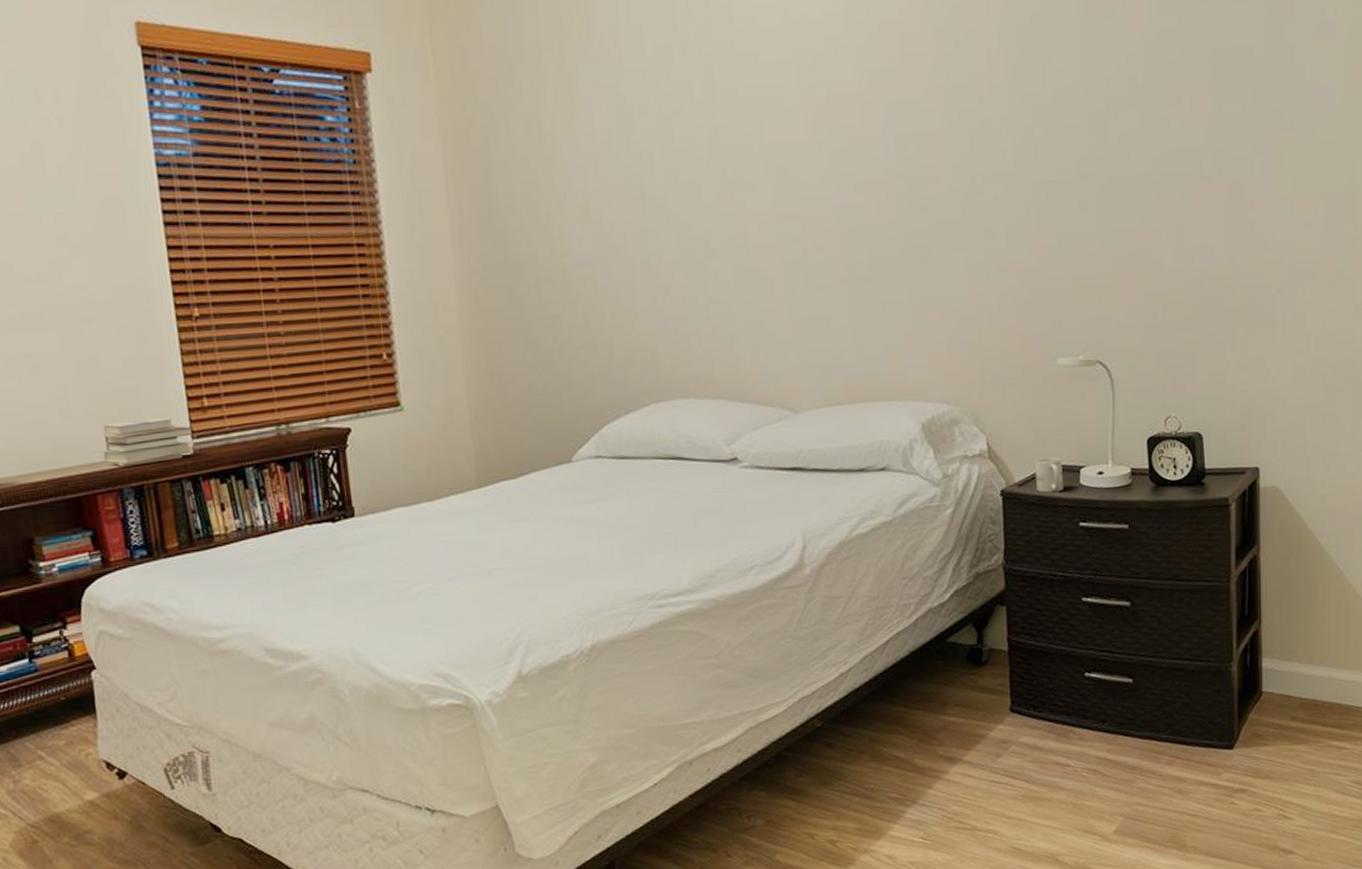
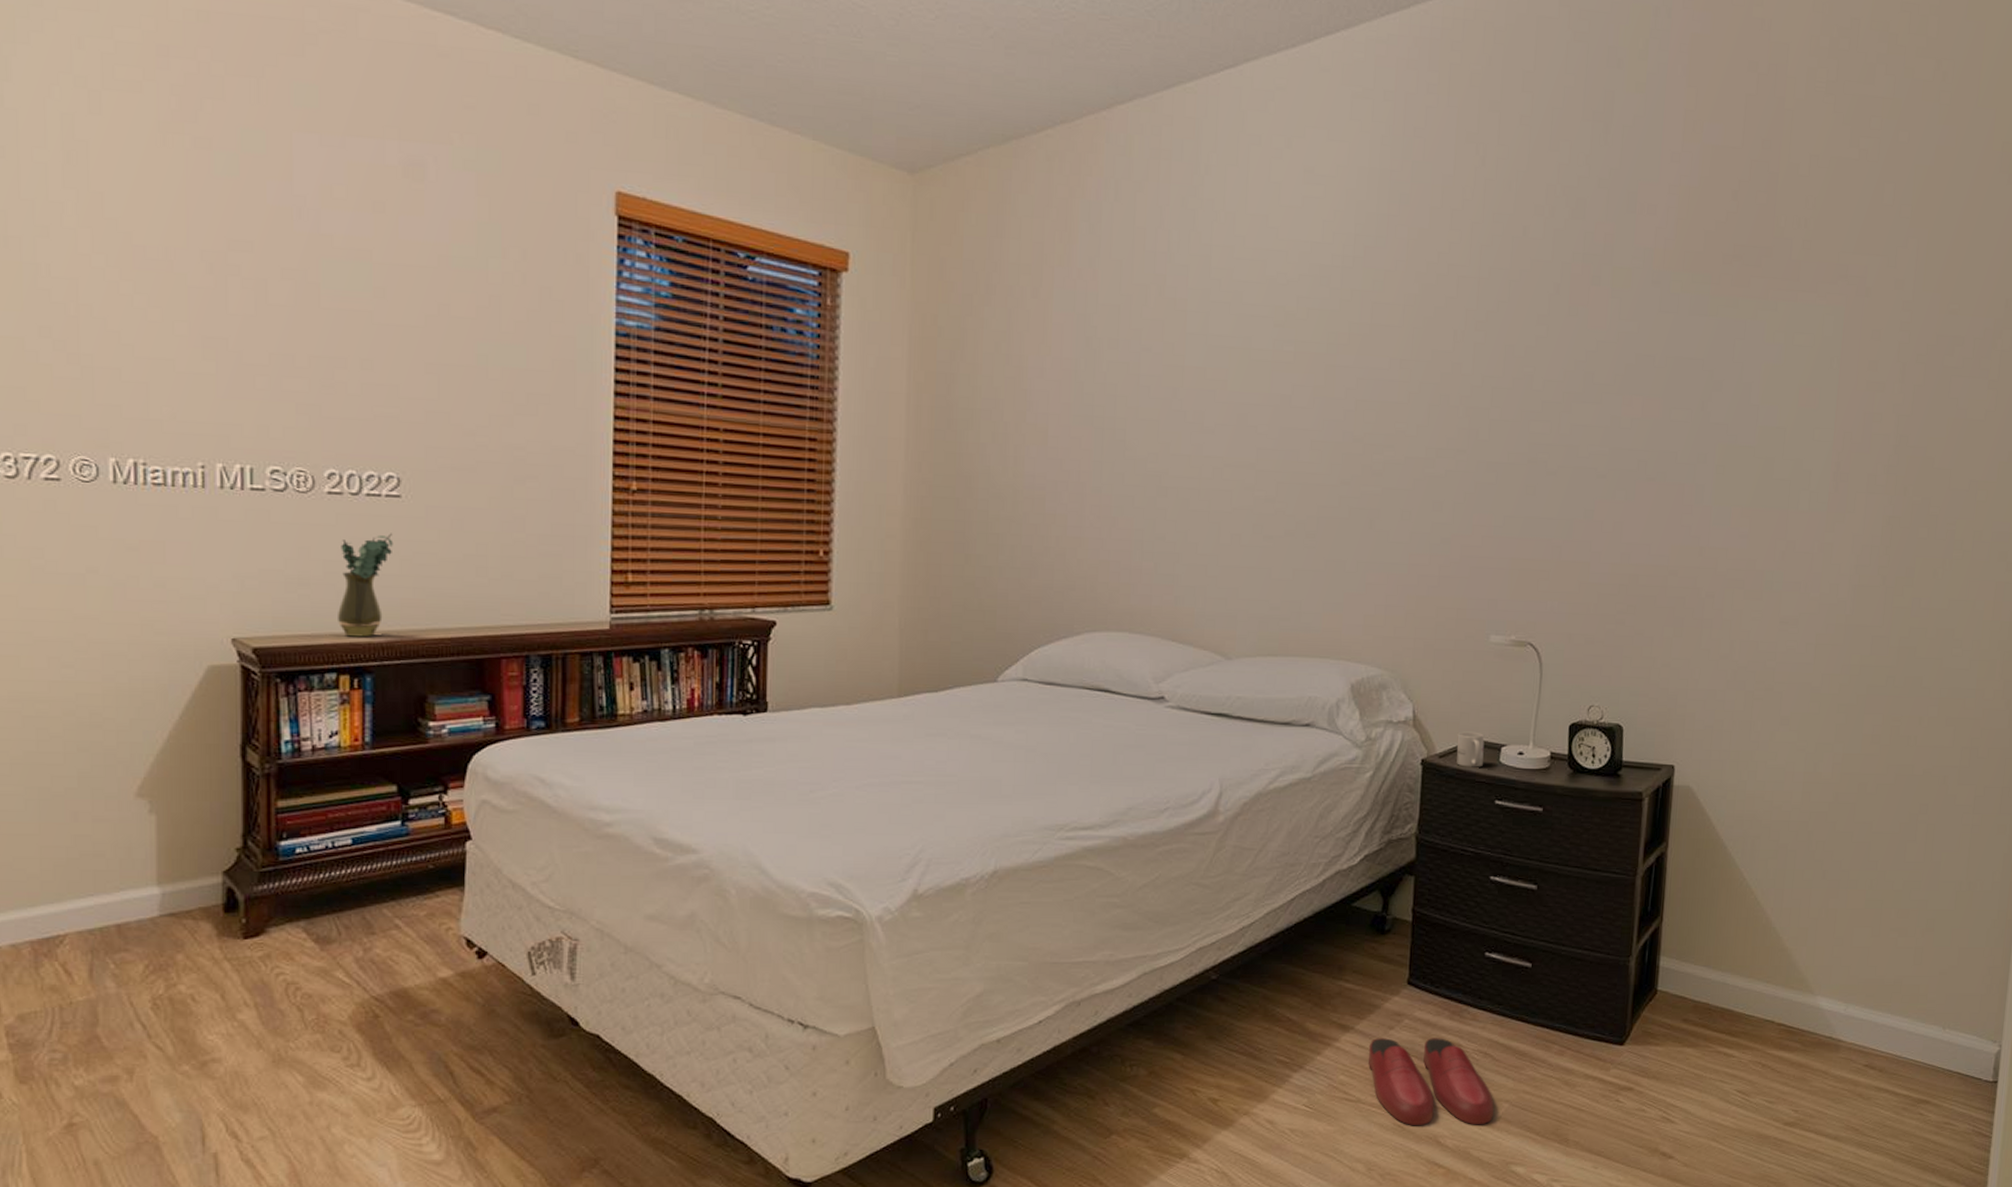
books: present [103,417,192,467] -> none [514,587,611,634]
slippers: none [978,760,1109,847] -> present [1368,1038,1494,1126]

